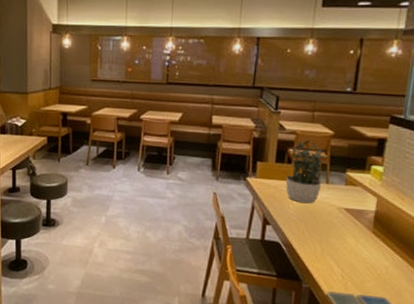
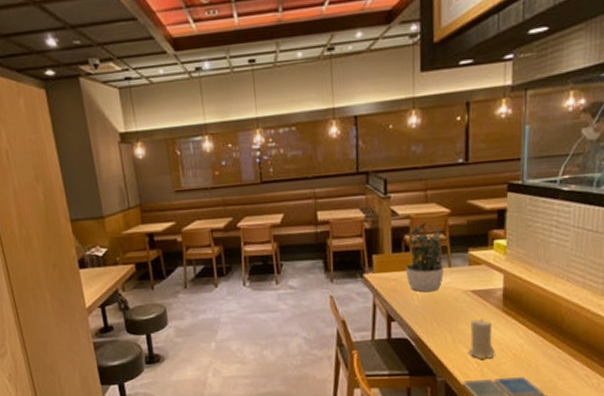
candle: none [336,235,361,274] -> present [469,319,495,359]

